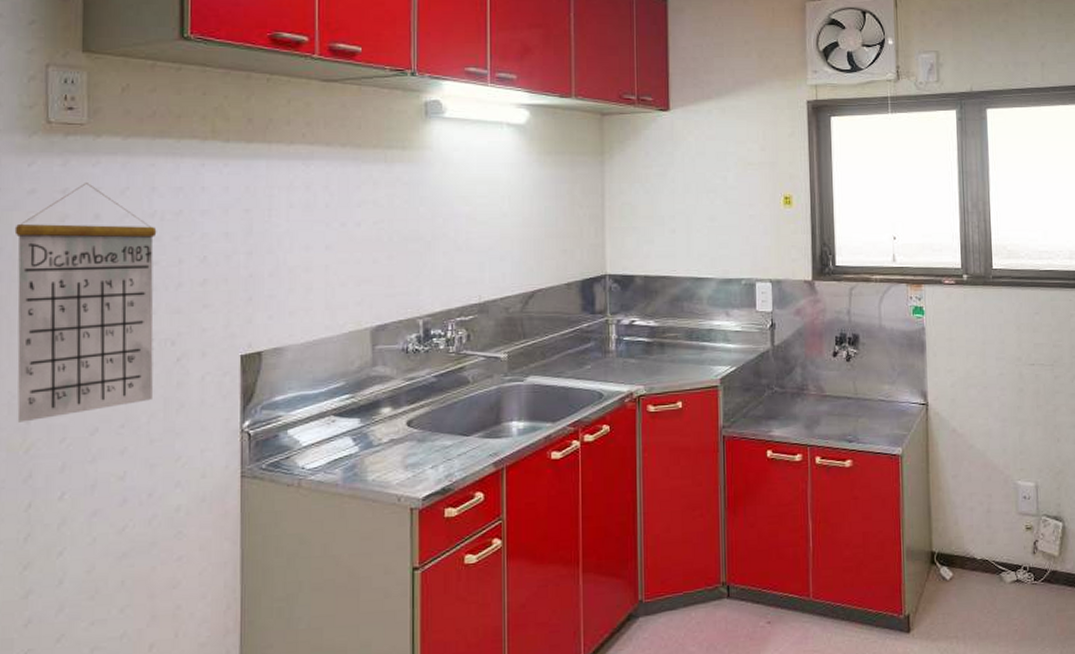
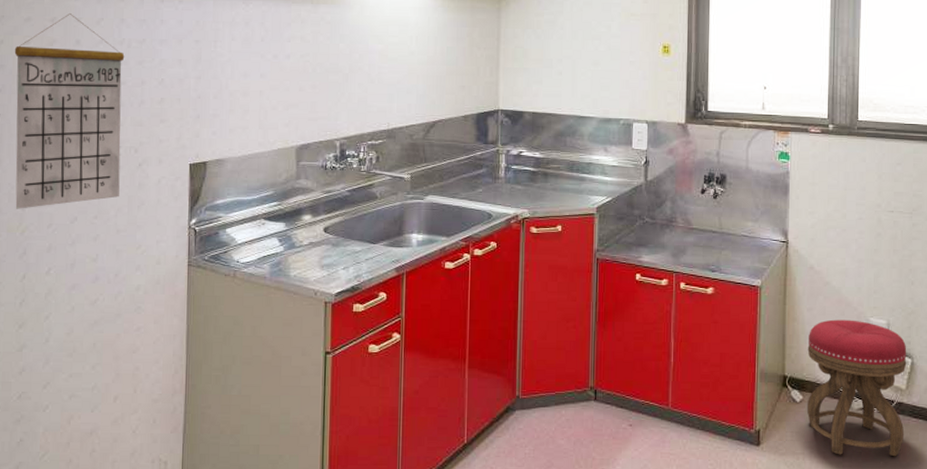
stool: none [954,484,1060,635] -> present [807,319,907,457]

